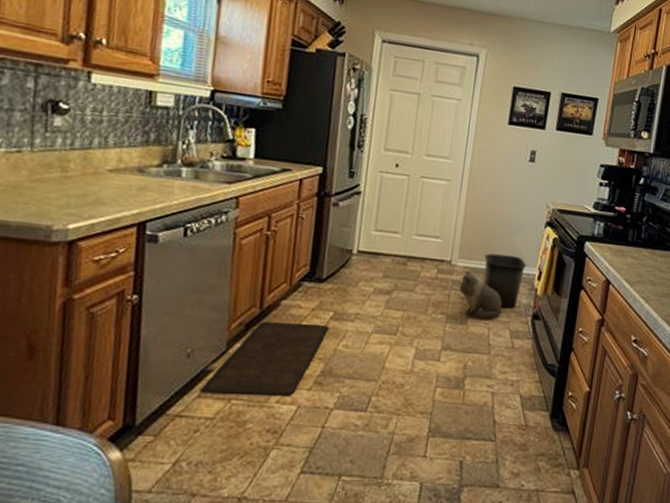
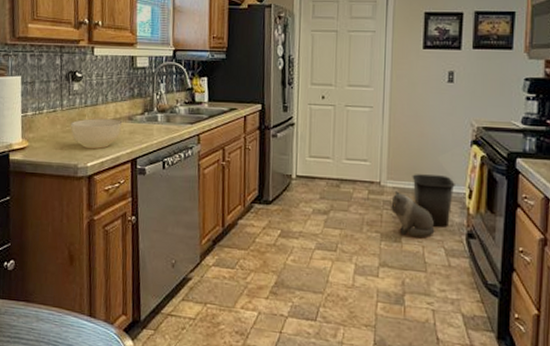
bowl: none [43,165,129,207] -> present [70,118,123,150]
doormat: present [199,322,330,396] -> none [183,238,279,303]

